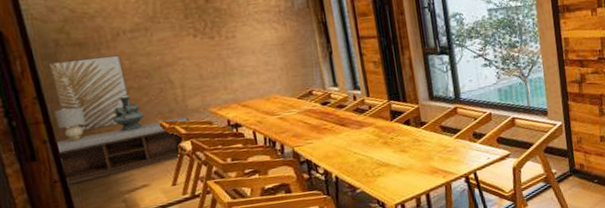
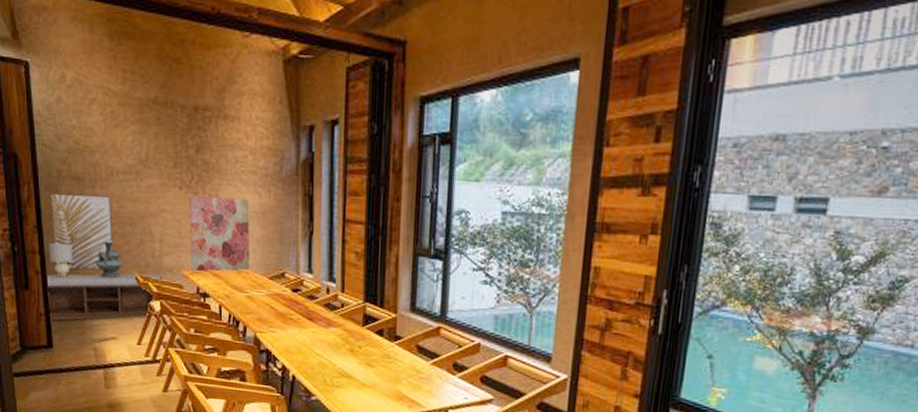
wall art: none [205,35,278,108] -> present [188,196,250,273]

